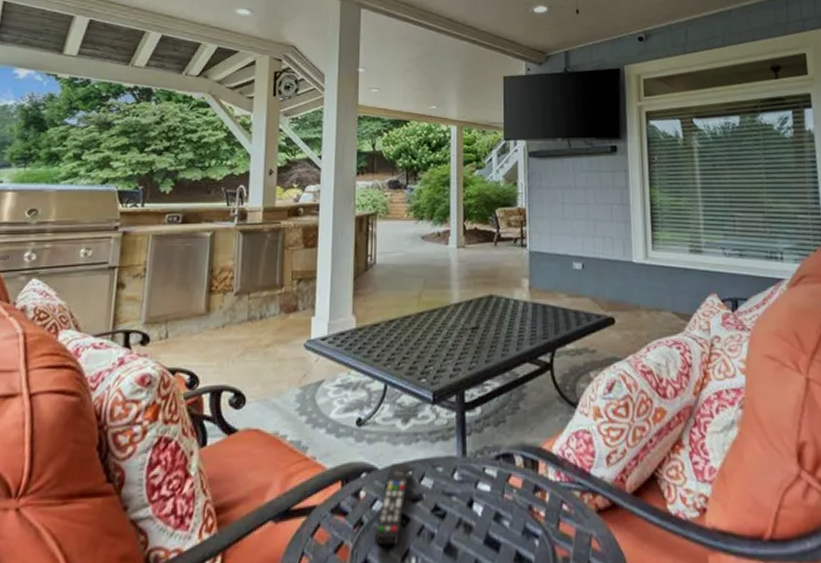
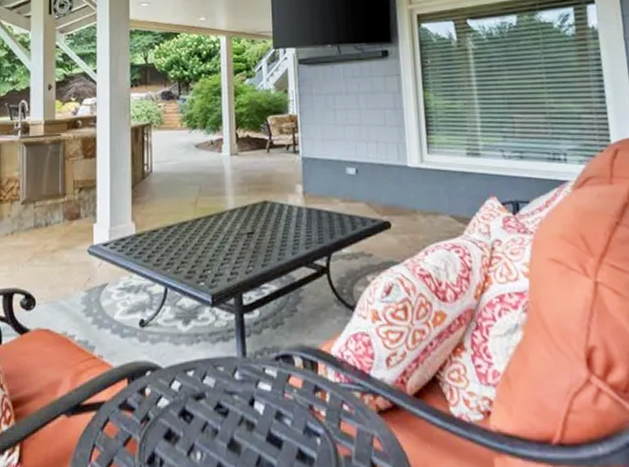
remote control: present [373,462,411,545] -> none [159,362,193,440]

